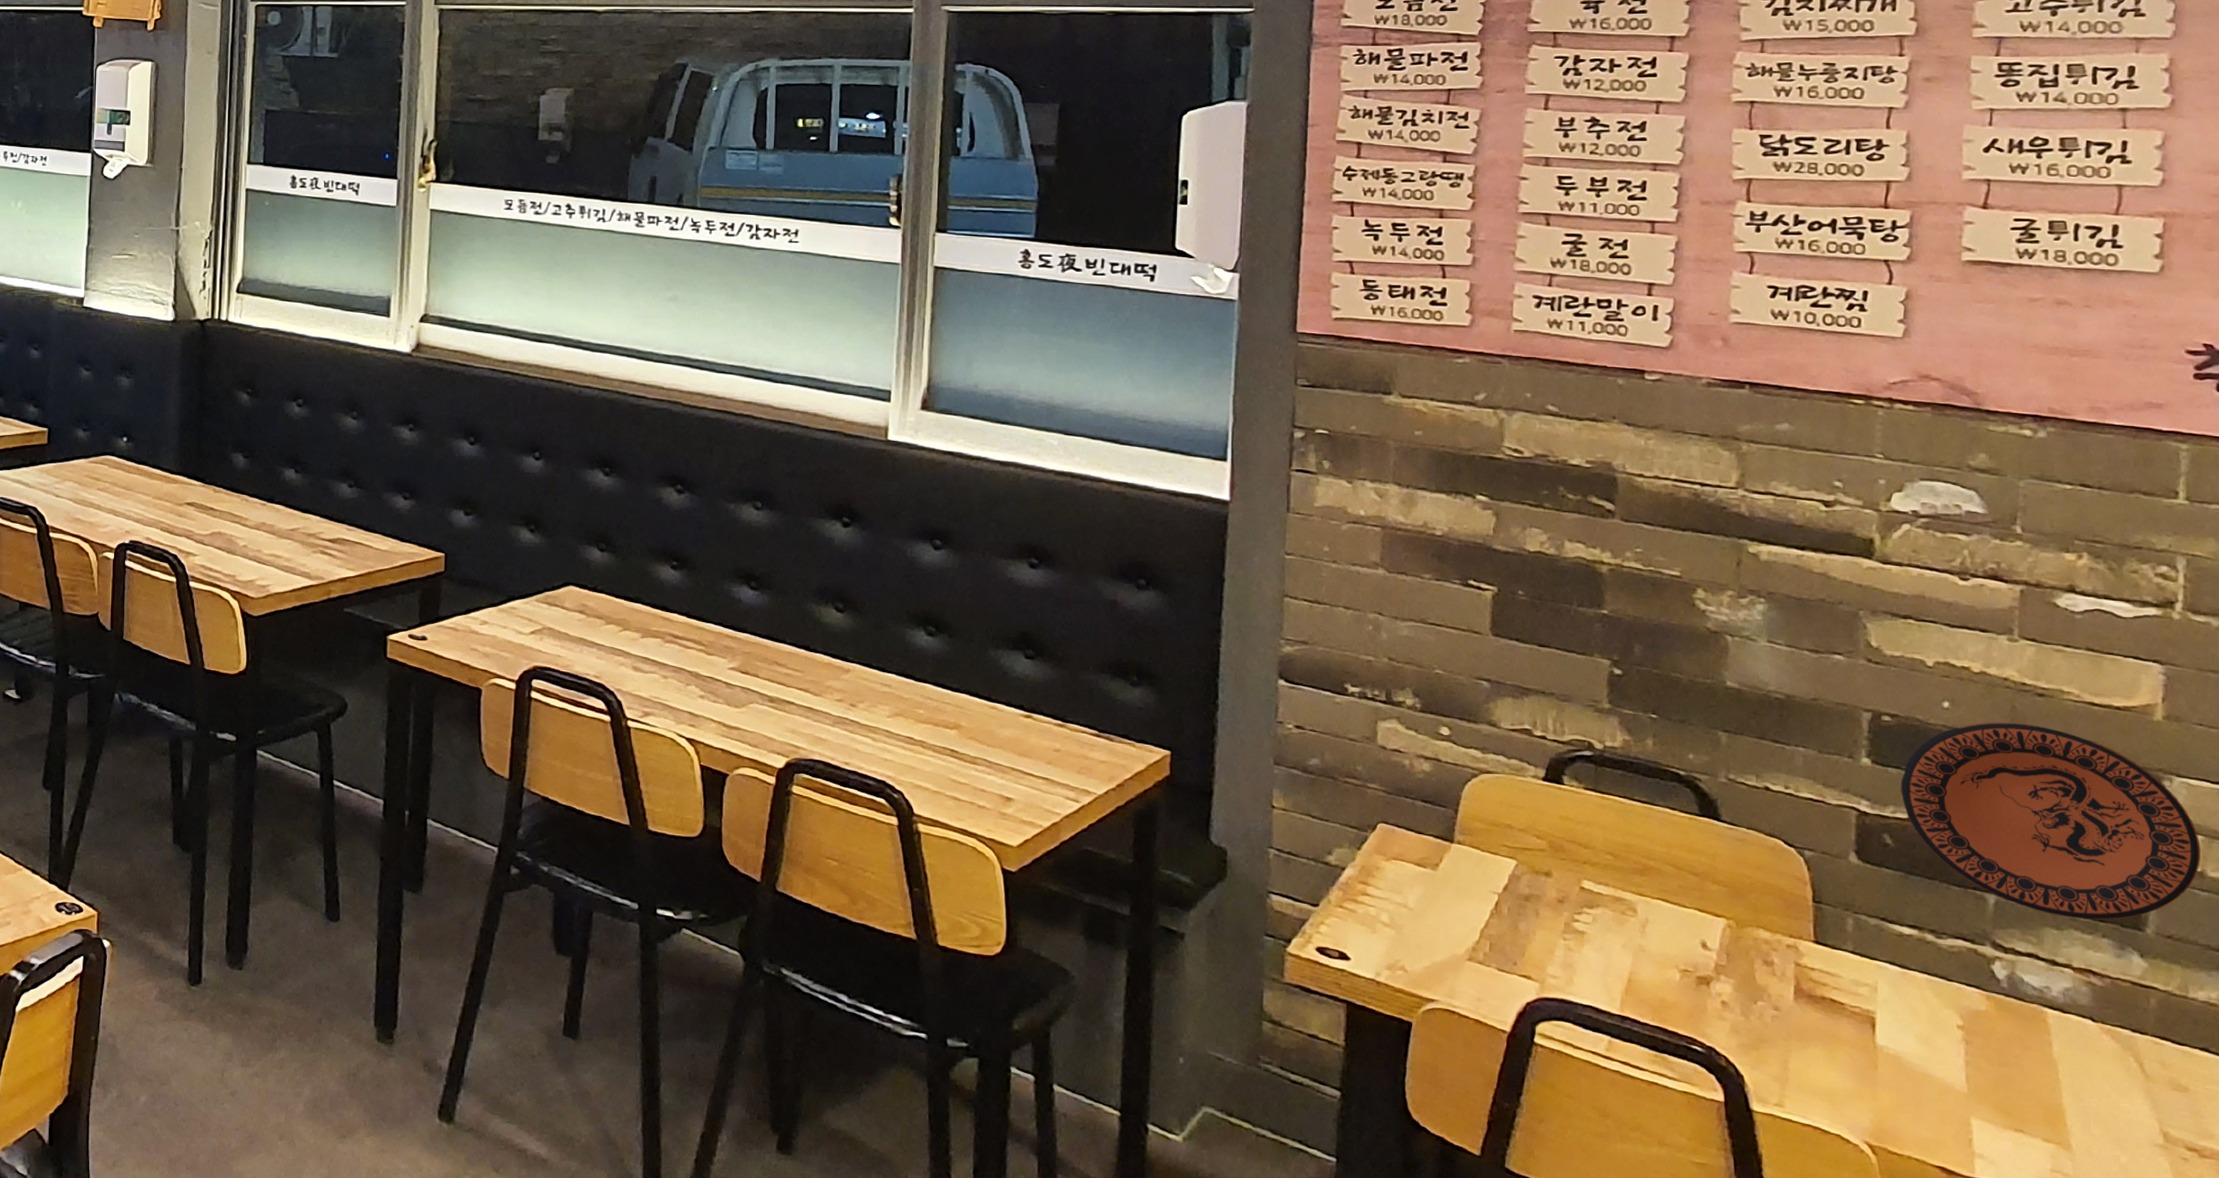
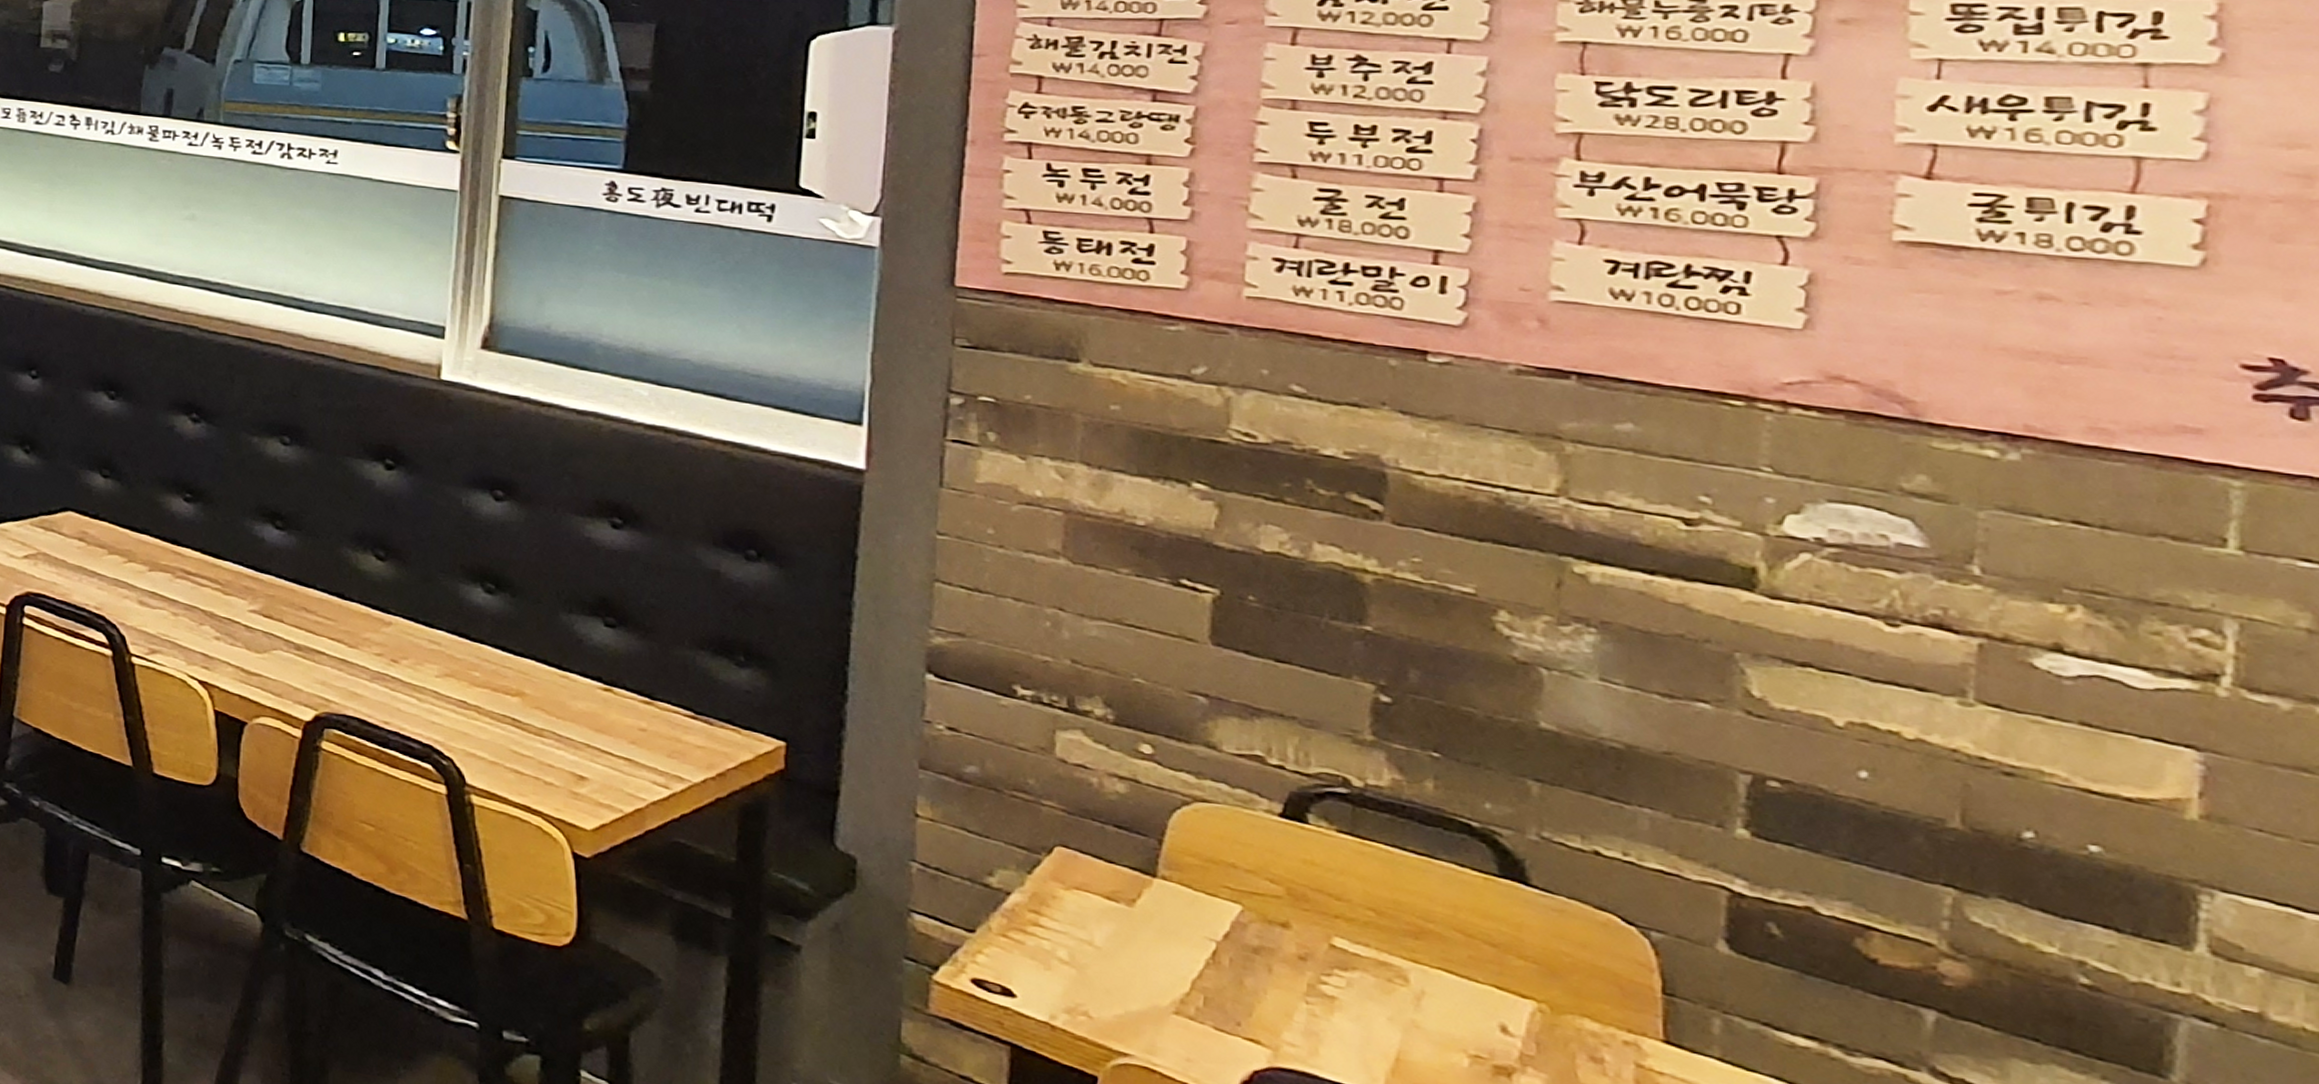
decorative plate: present [1900,721,2201,920] -> none [1793,800,2258,1060]

